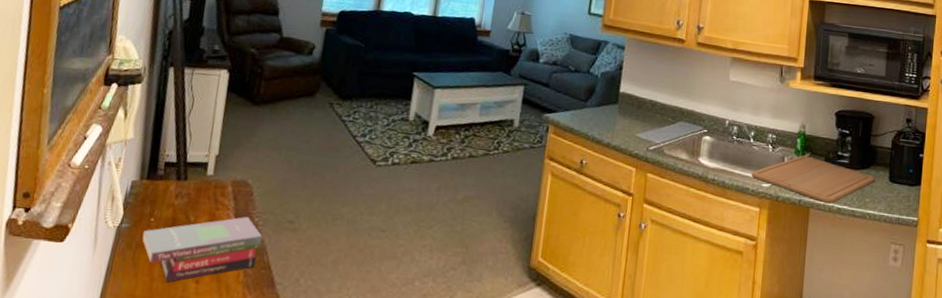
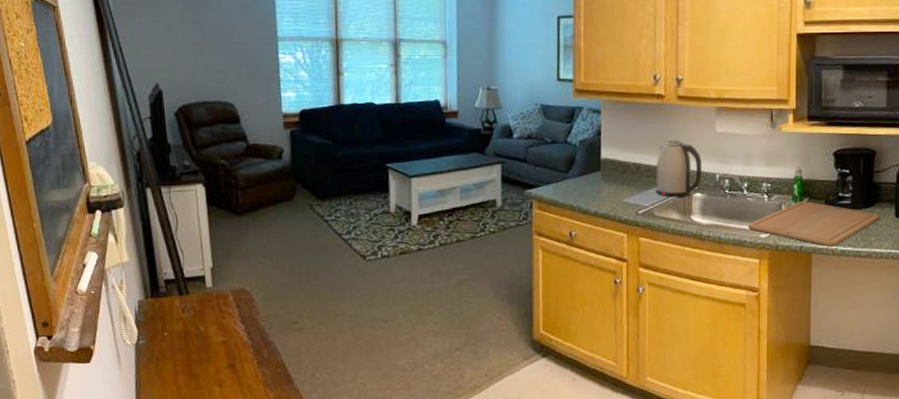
books: present [142,217,263,282] -> none [160,322,273,389]
kettle: none [667,82,714,139] -> present [656,140,702,198]

